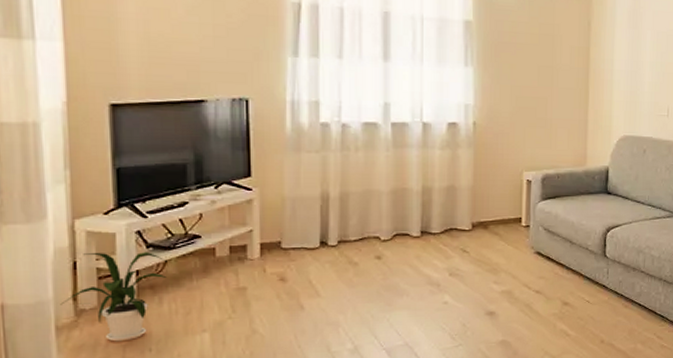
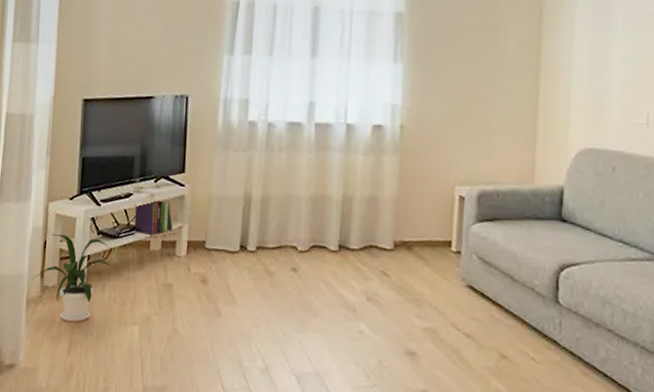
books: none [192,205,242,243] -> present [133,198,173,236]

